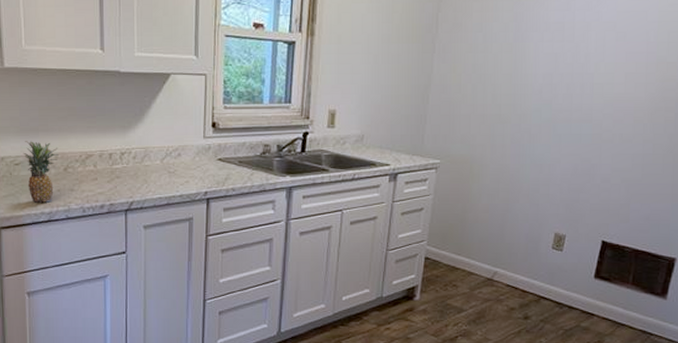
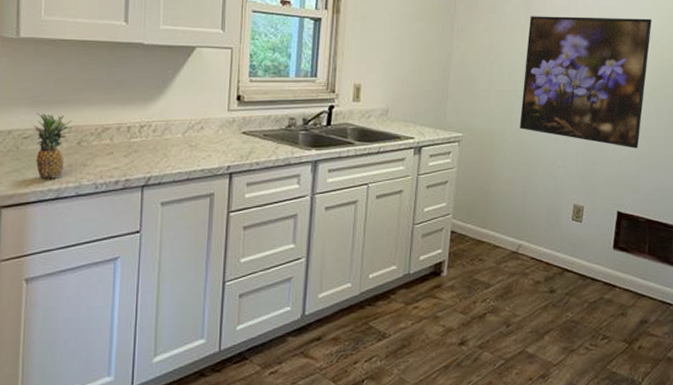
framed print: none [501,33,660,176] -> present [519,16,653,149]

